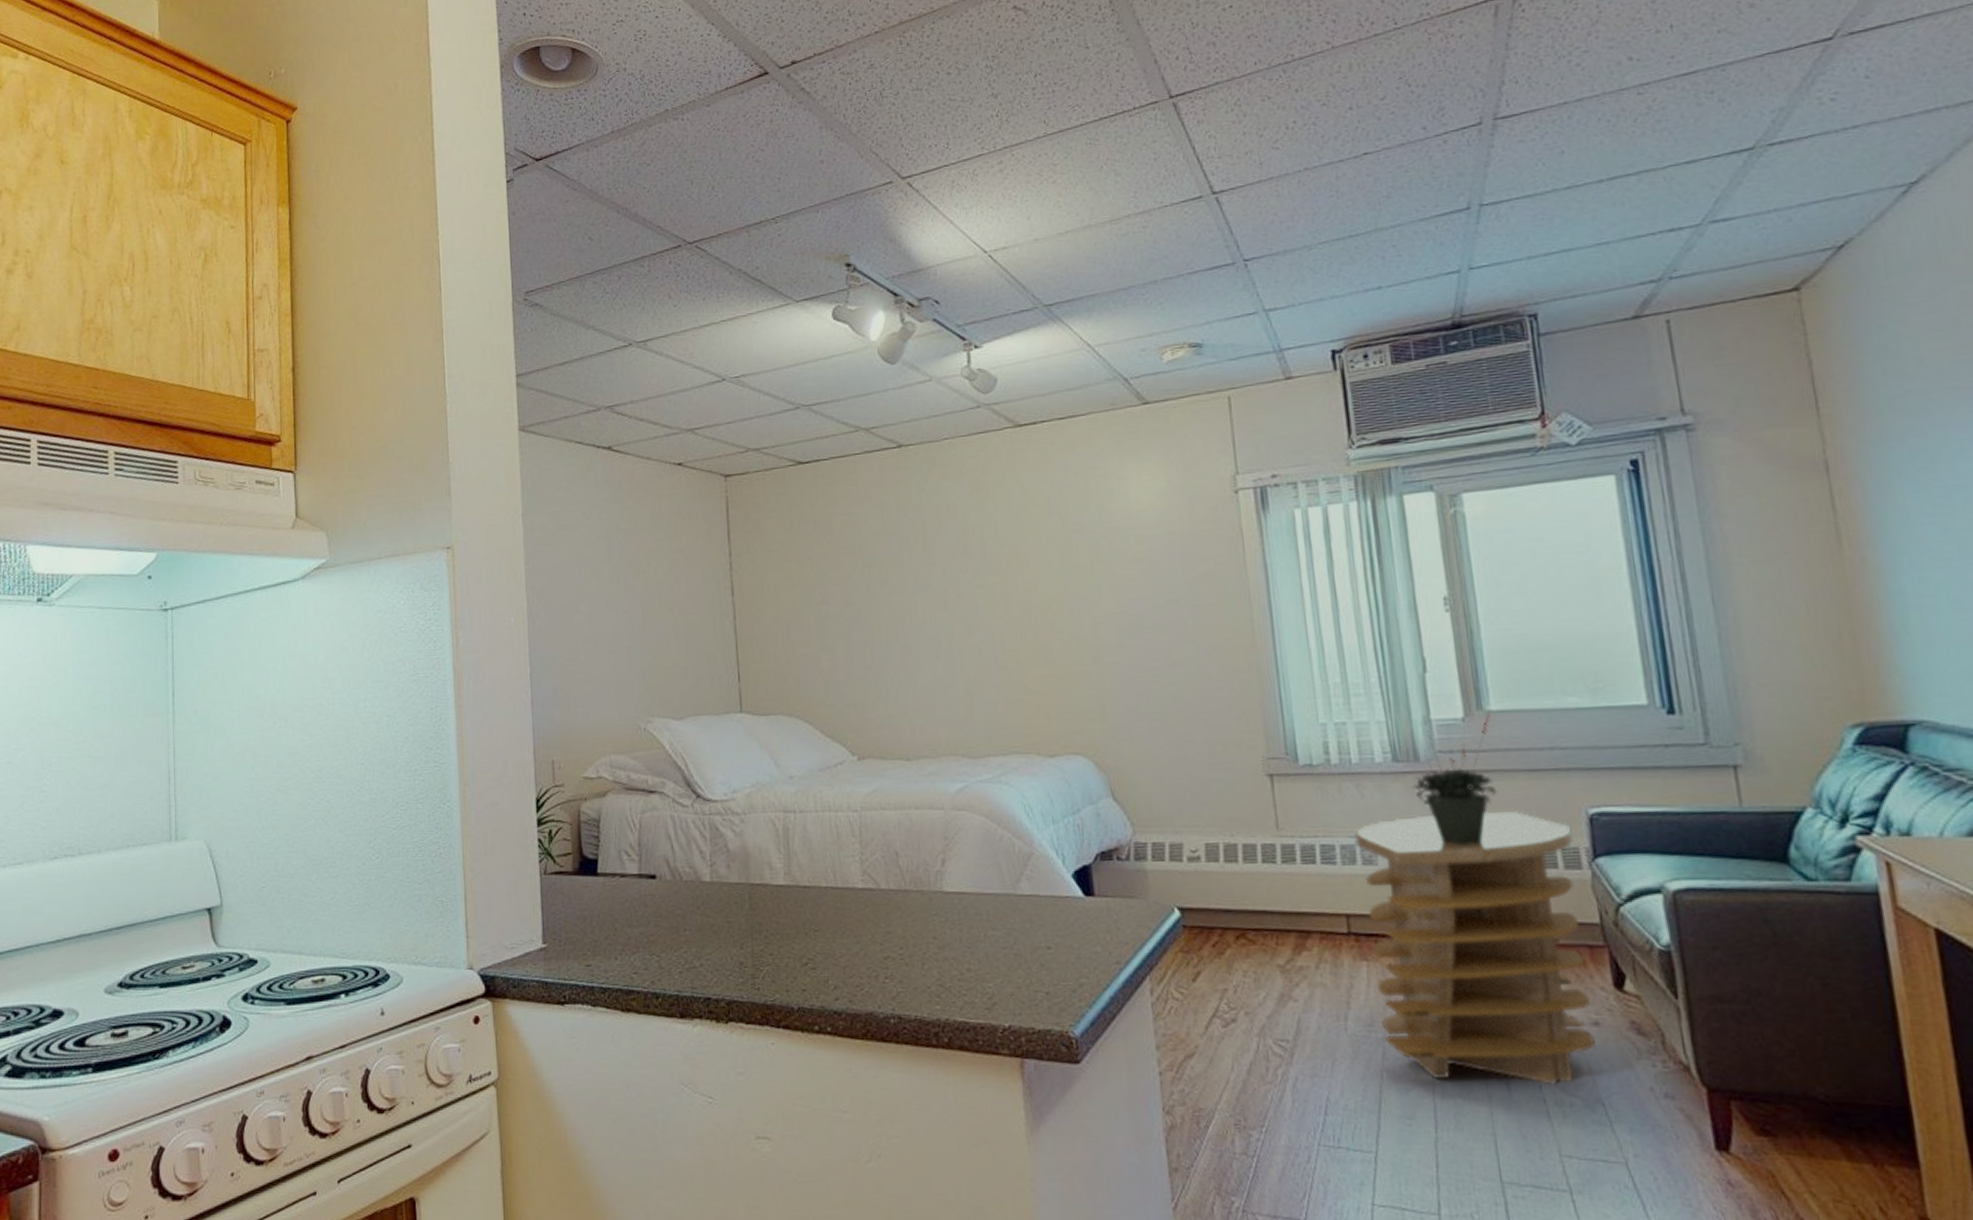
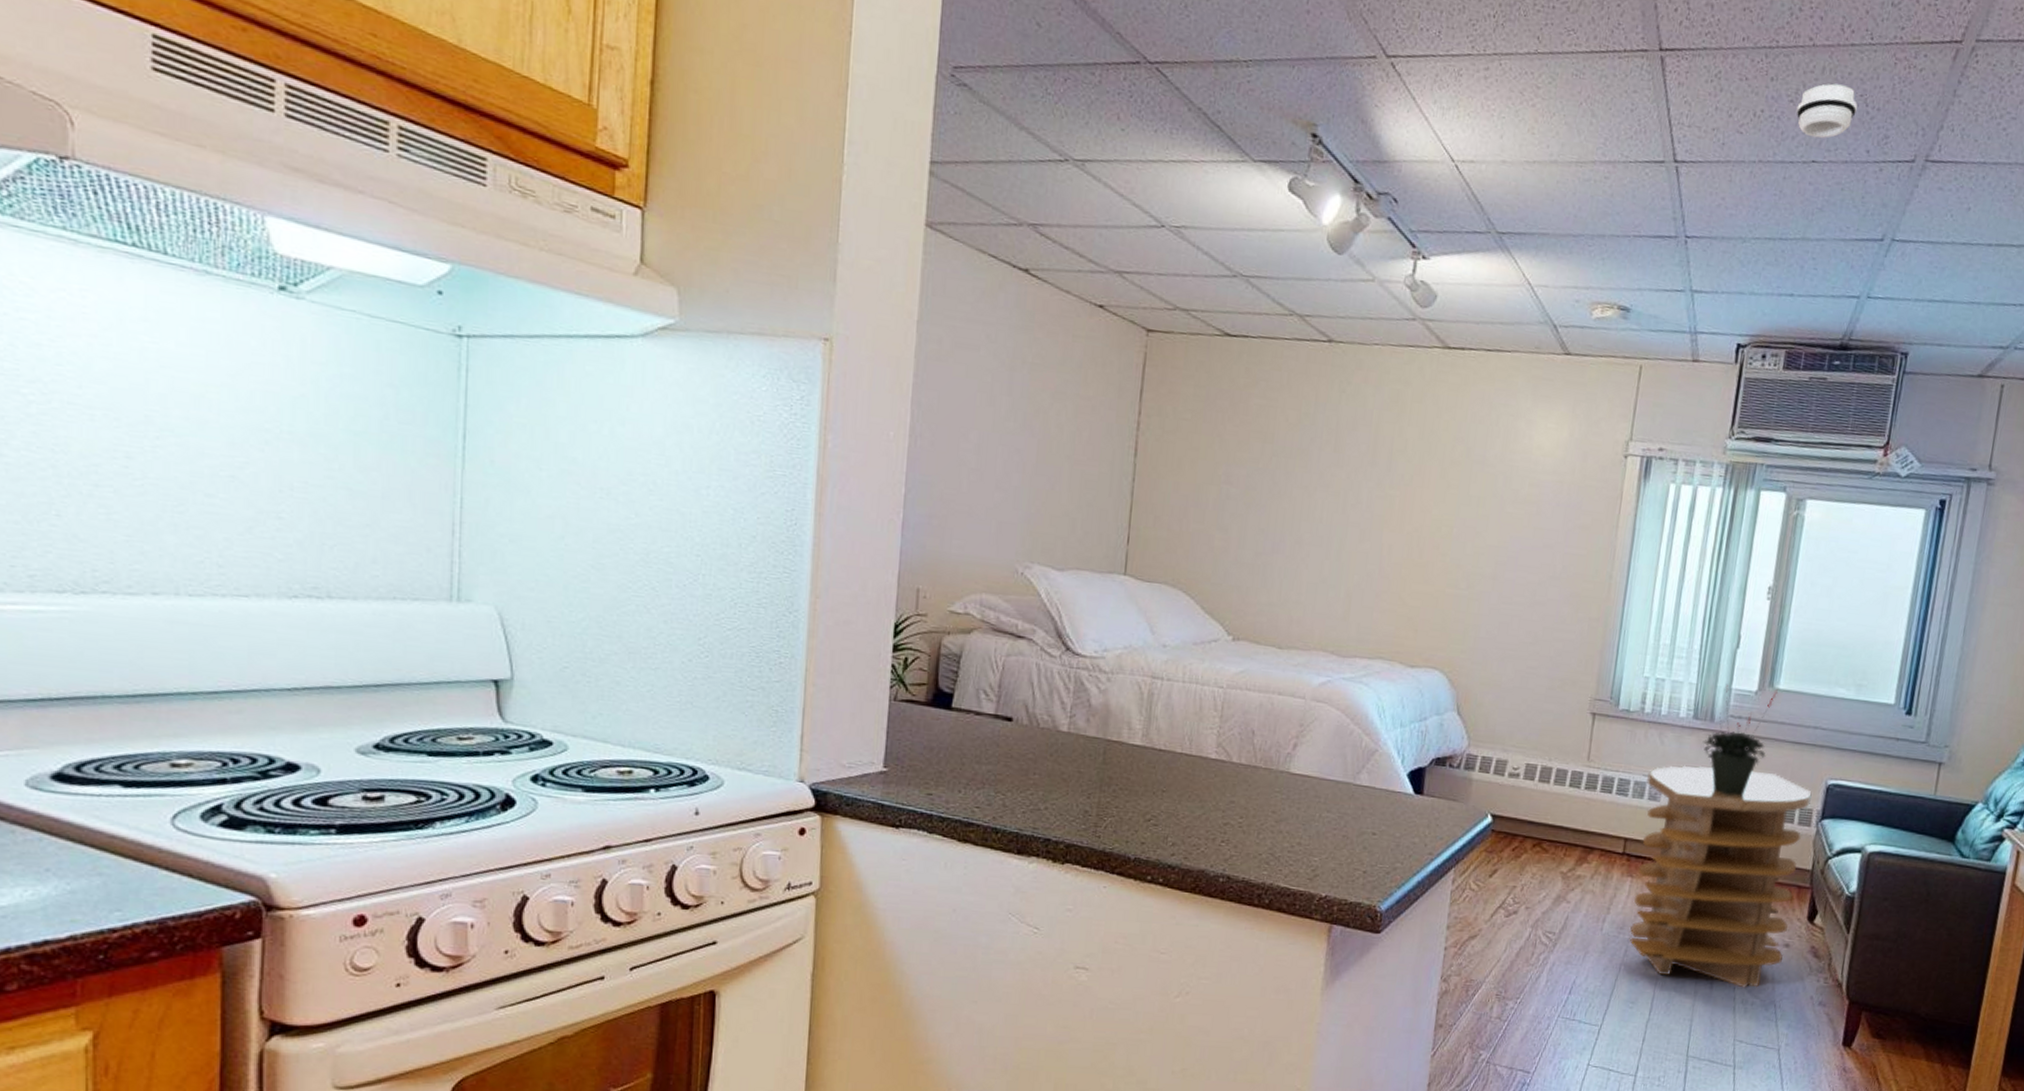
smoke detector: none [1331,74,1399,132] -> present [1796,83,1857,139]

